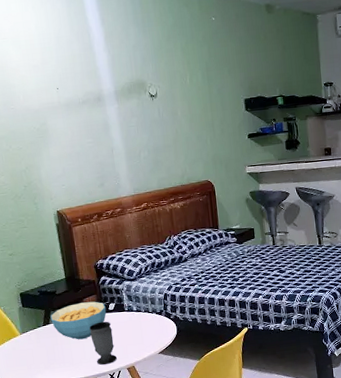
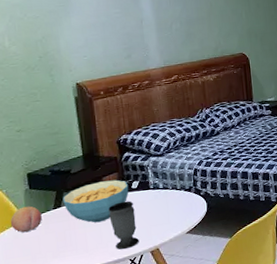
fruit: none [8,322,34,346] -> present [10,206,42,233]

